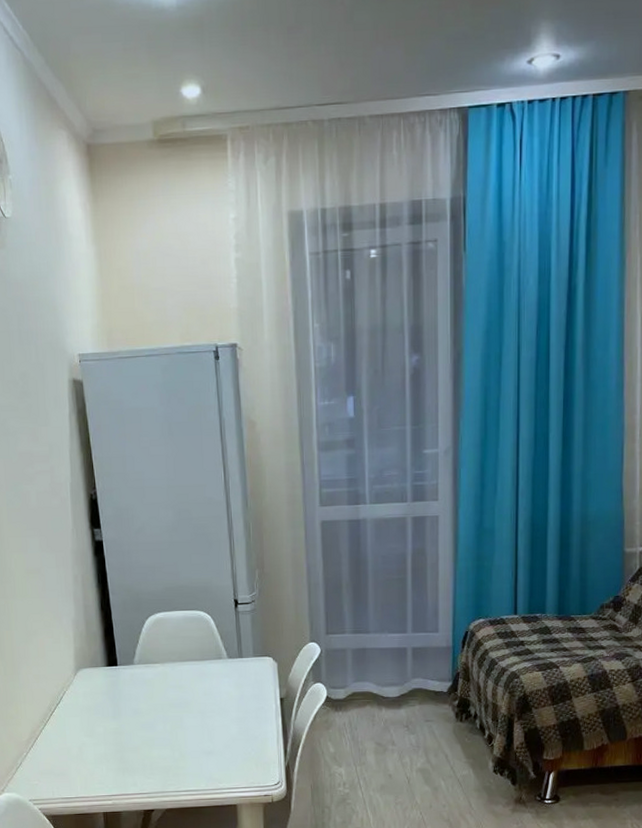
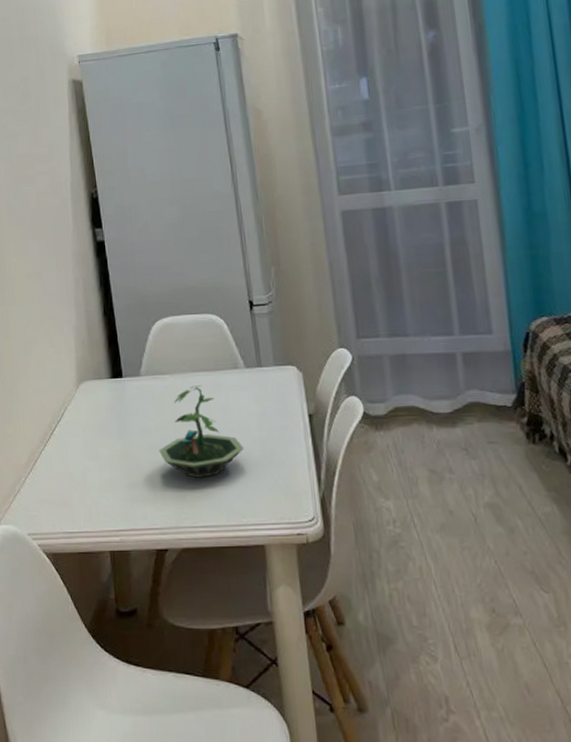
terrarium: none [149,673,224,751] -> present [159,385,245,478]

